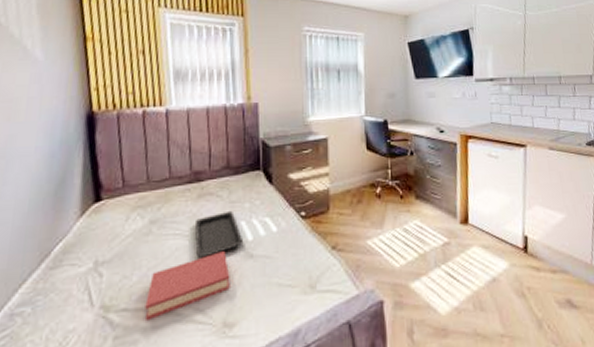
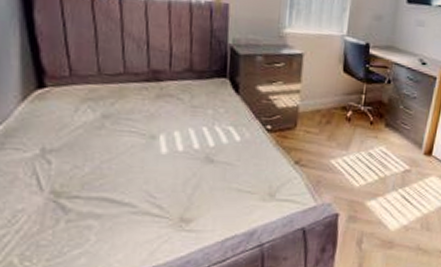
hardback book: present [145,251,230,322] -> none [99,154,189,210]
serving tray: present [194,210,244,258] -> none [152,115,205,158]

